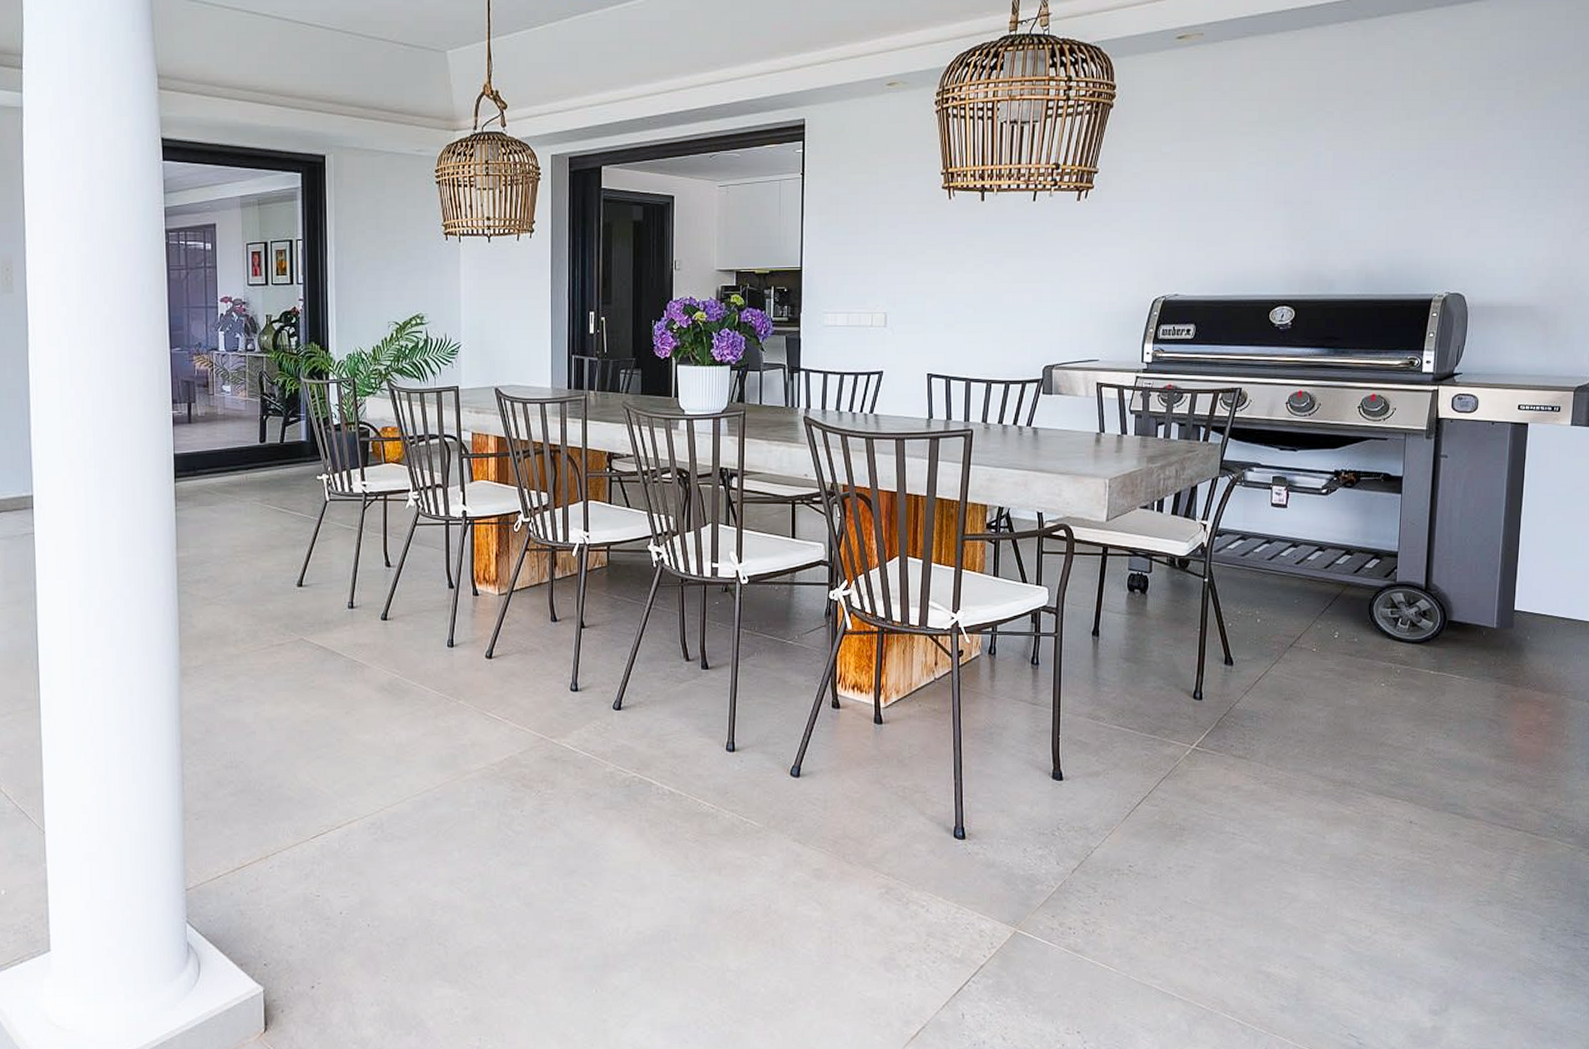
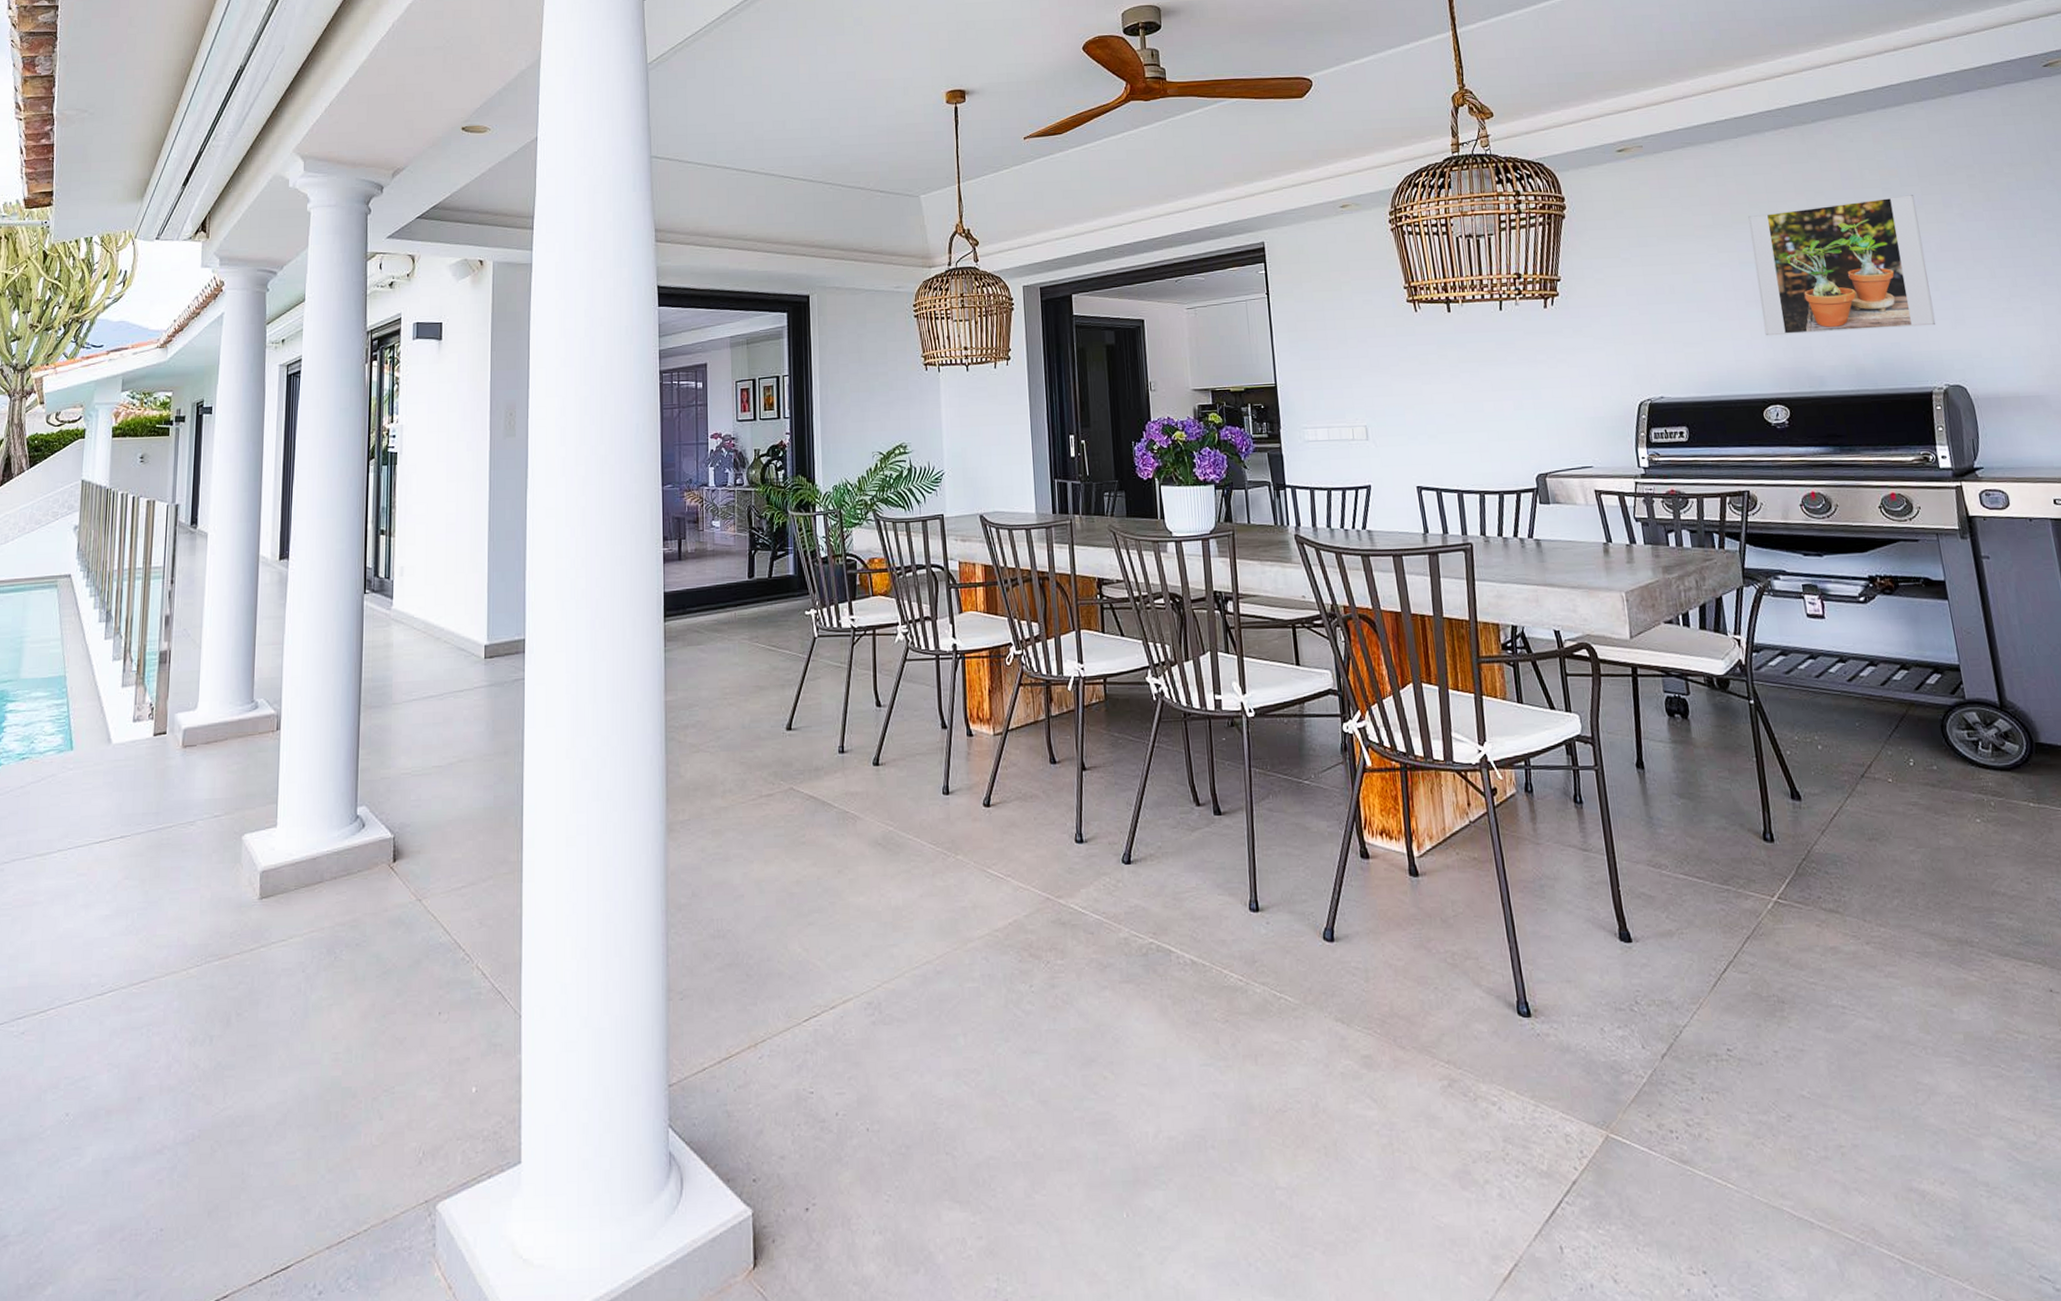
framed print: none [1287,99,1461,238] -> present [1748,195,1936,336]

